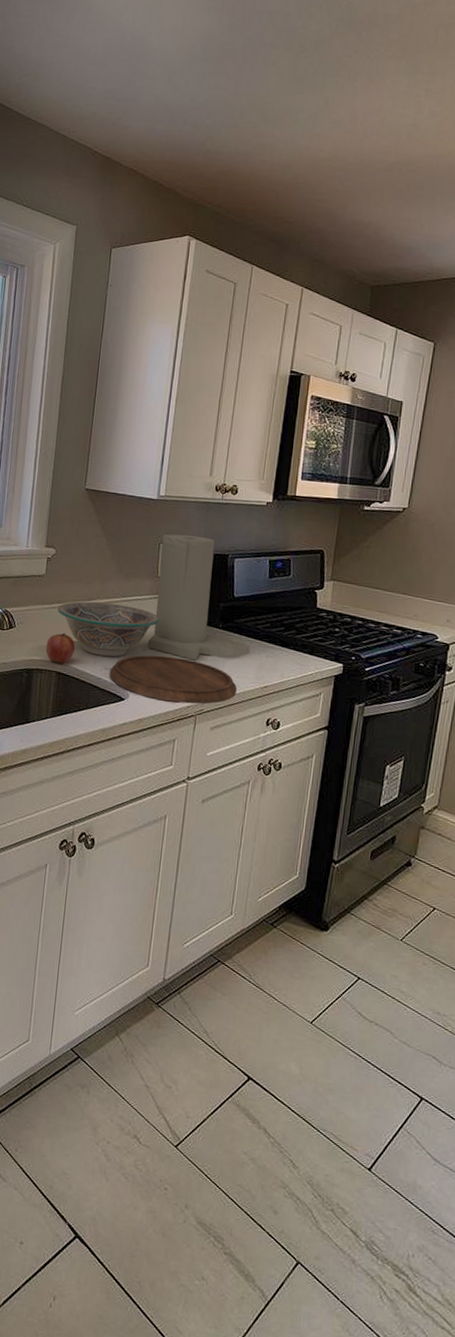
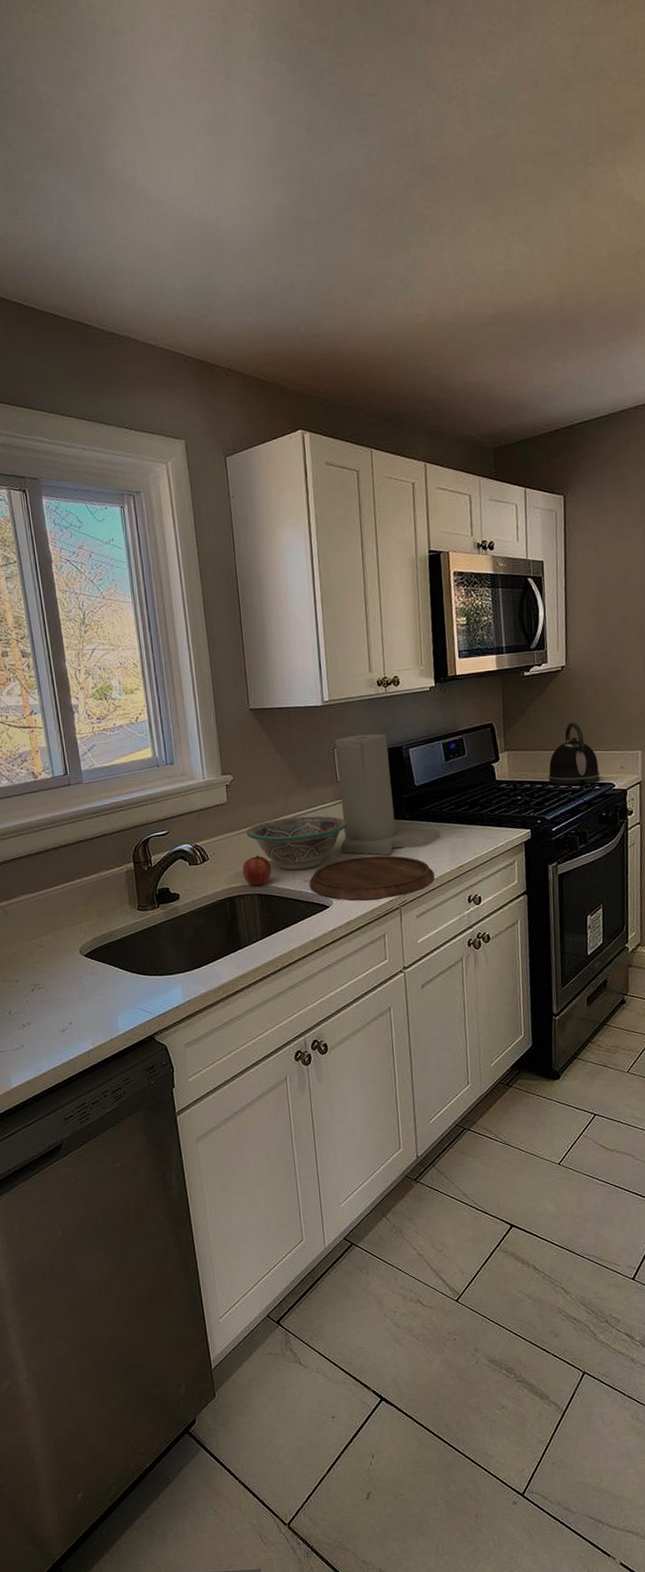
kettle: none [370,565,425,631] -> present [548,722,600,786]

